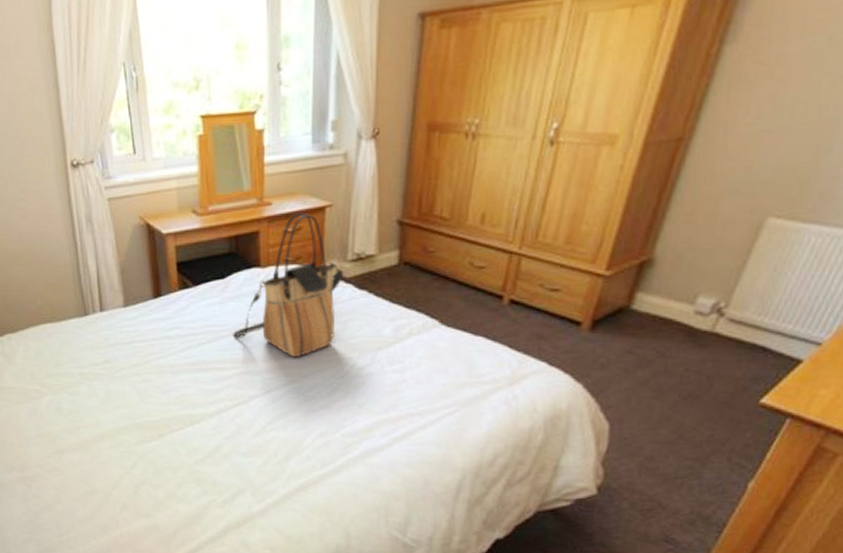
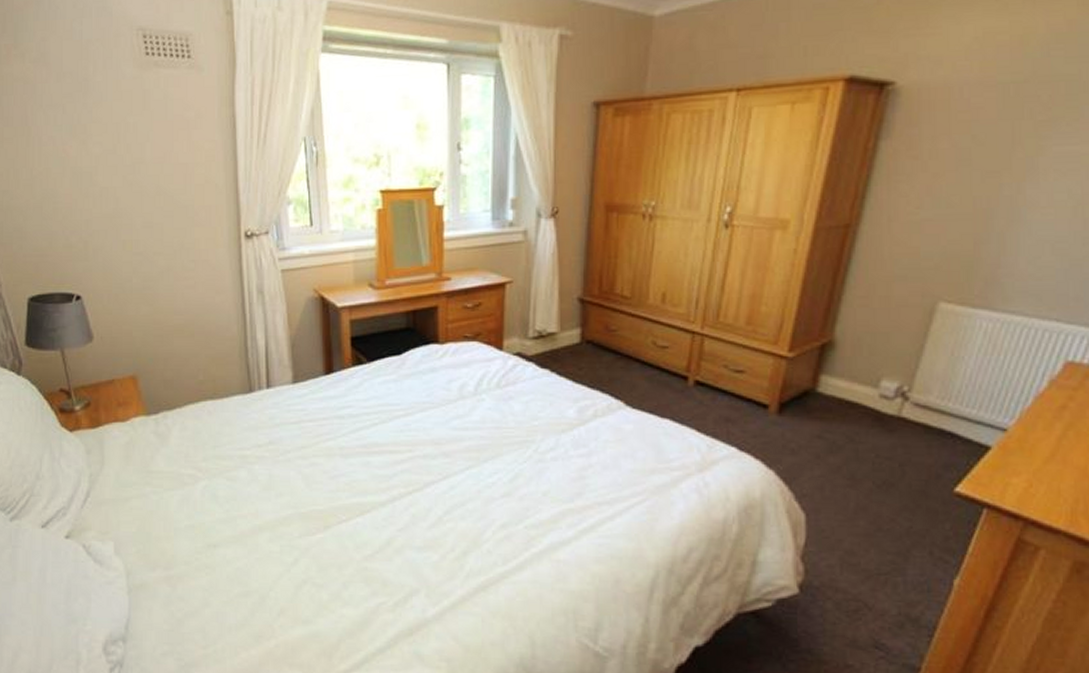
tote bag: present [233,213,344,358] -> none [409,288,525,440]

